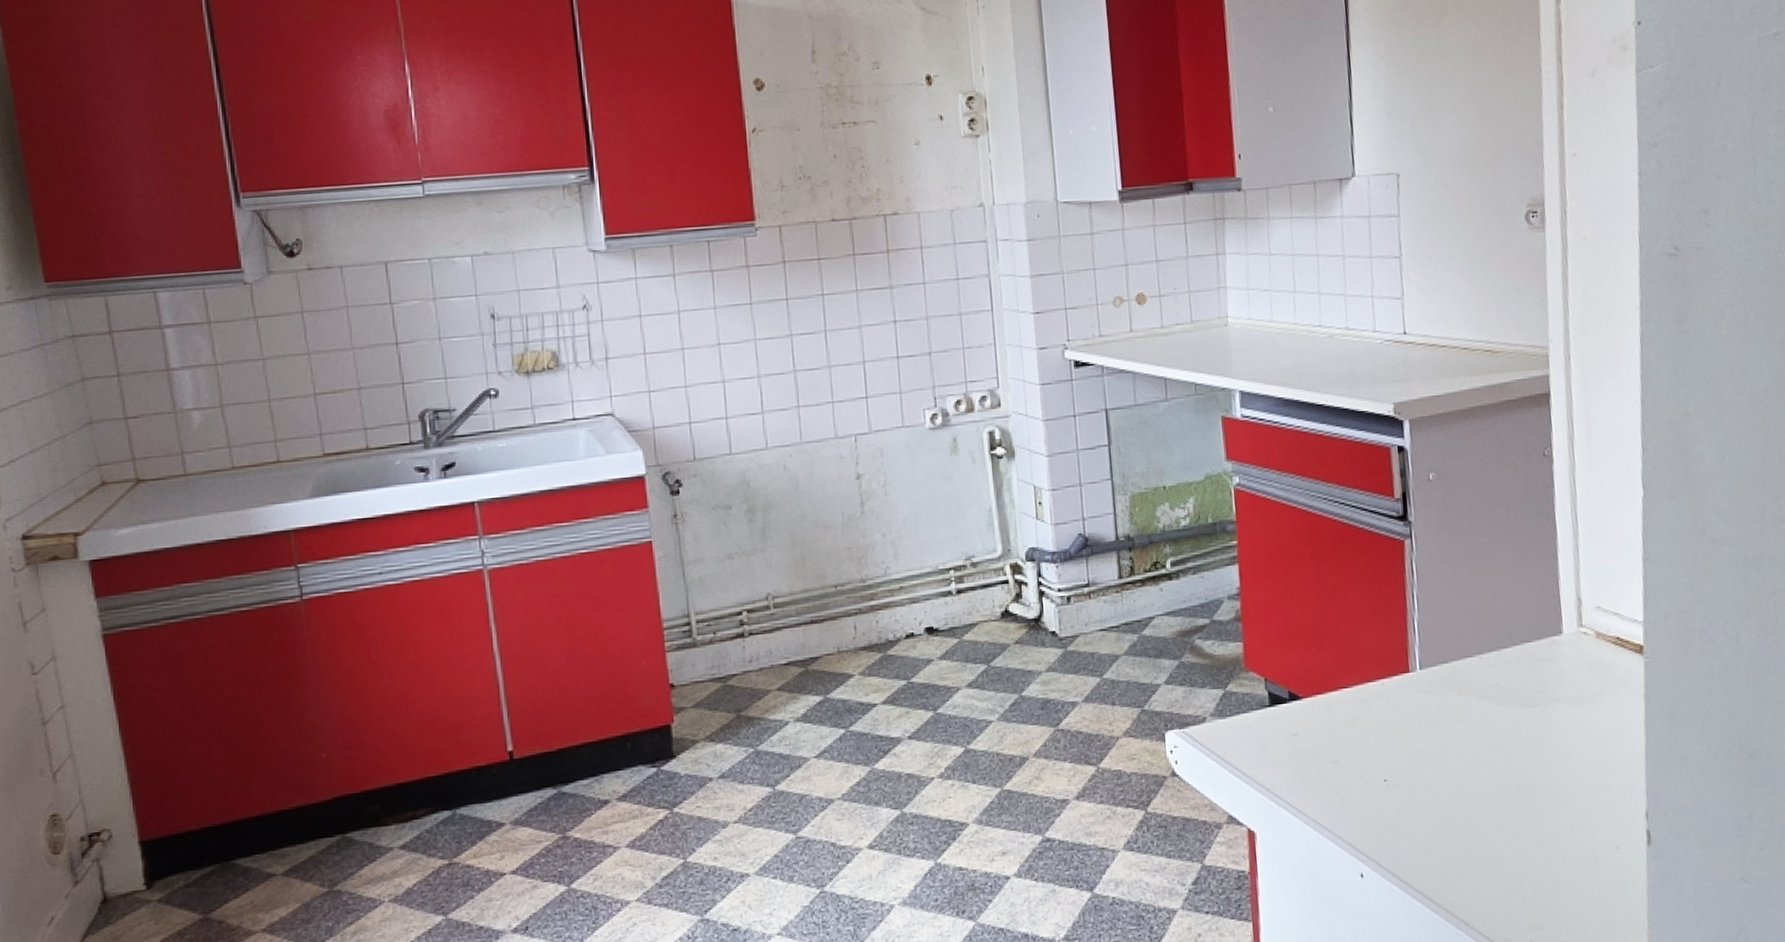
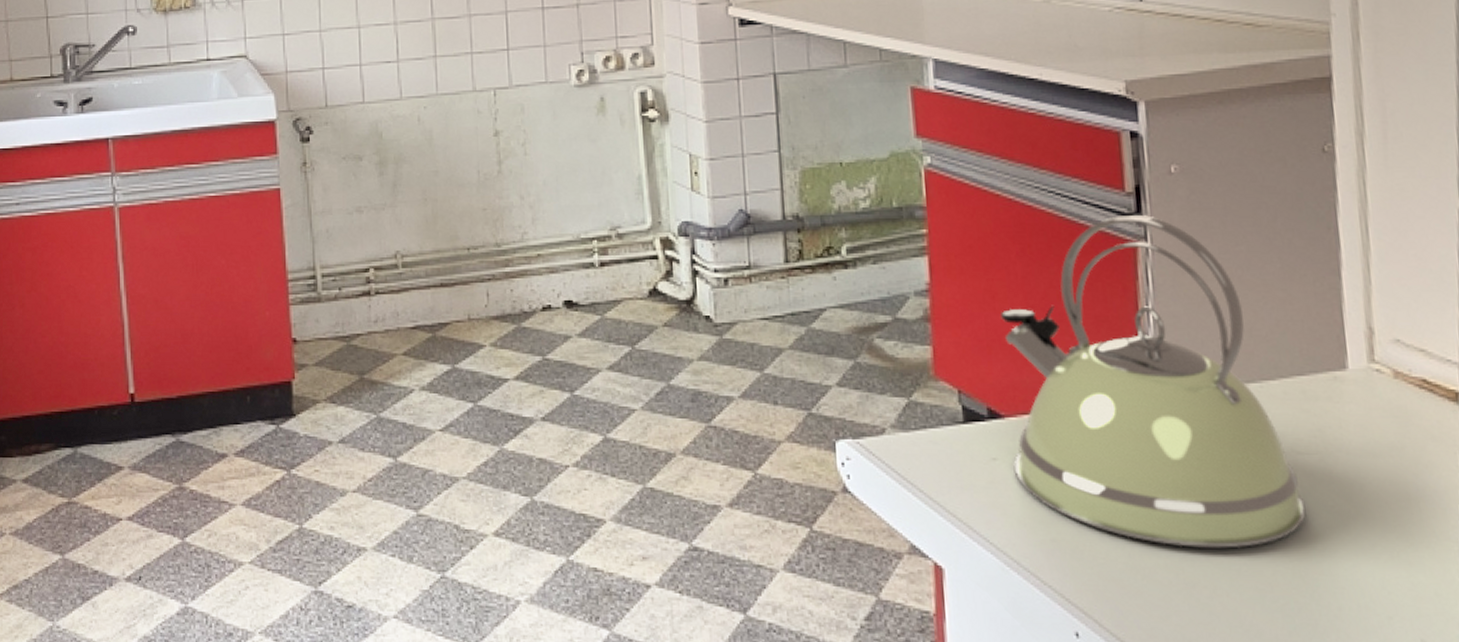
kettle: none [1298,517,1533,793] -> present [1001,215,1306,548]

